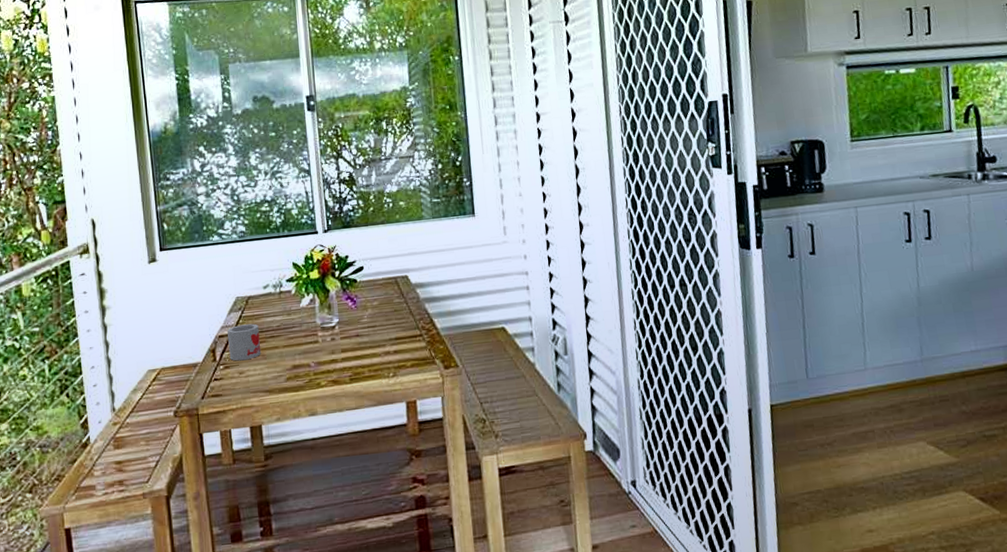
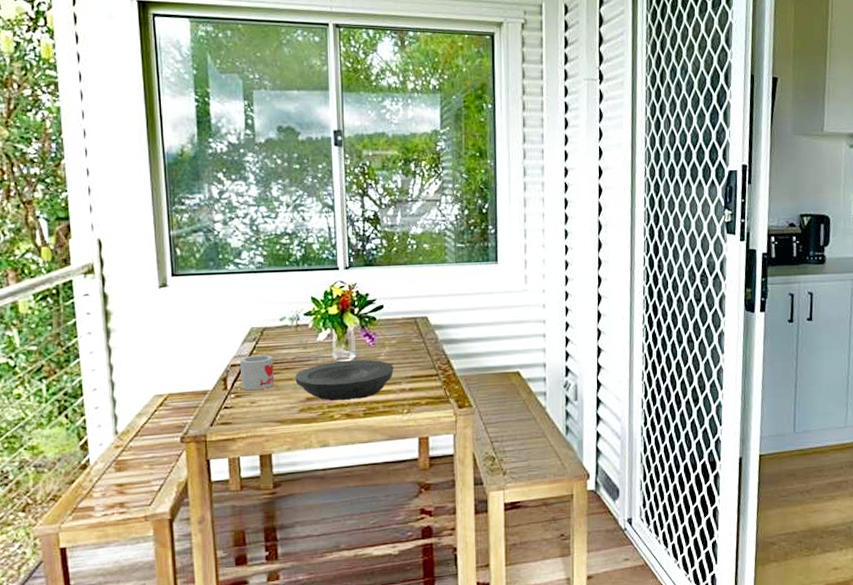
plate: none [281,323,377,368] -> present [295,359,394,401]

